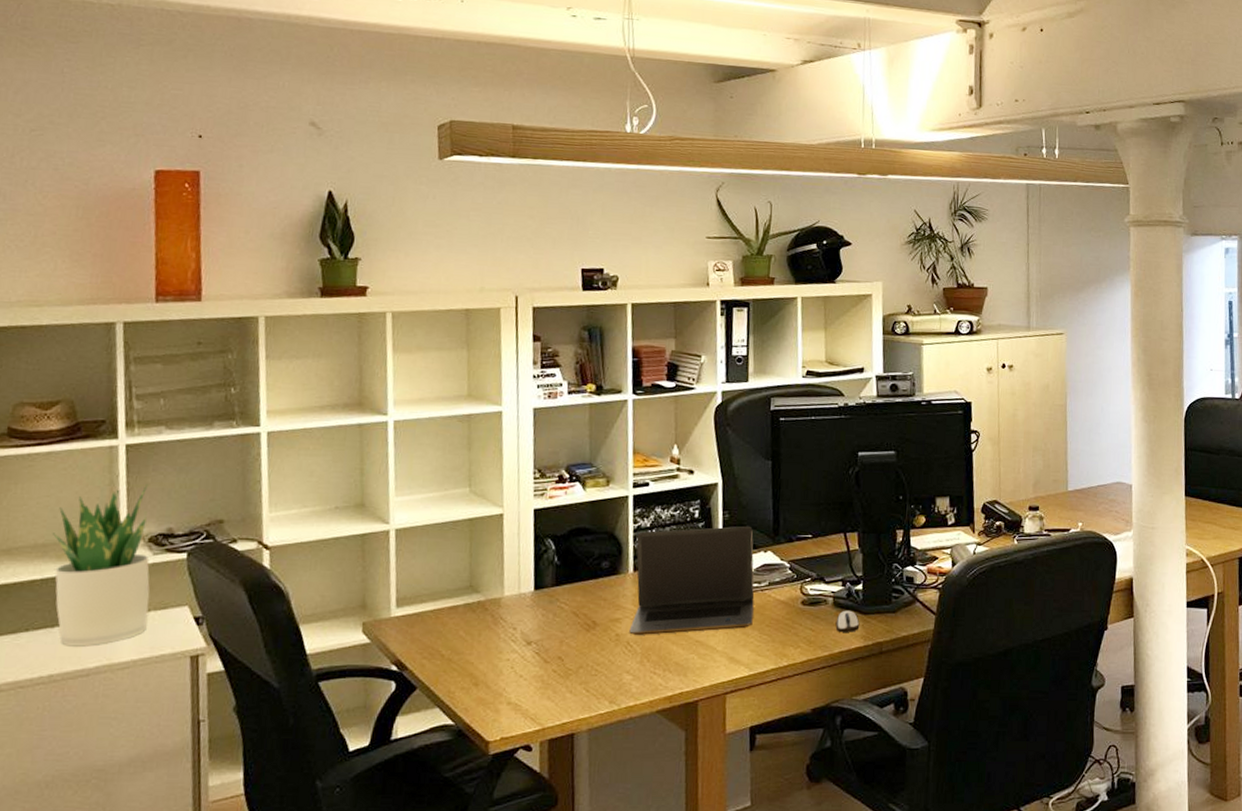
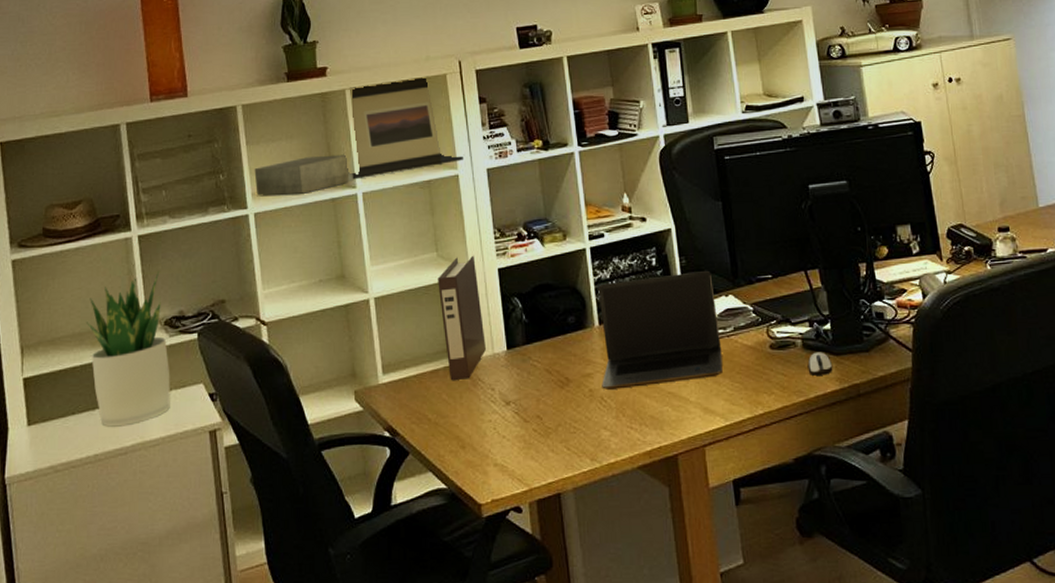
decorative box: none [272,378,386,416] -> present [254,154,353,196]
picture frame: none [376,308,511,407] -> present [343,77,464,180]
binder: none [467,494,513,617] -> present [438,255,487,380]

